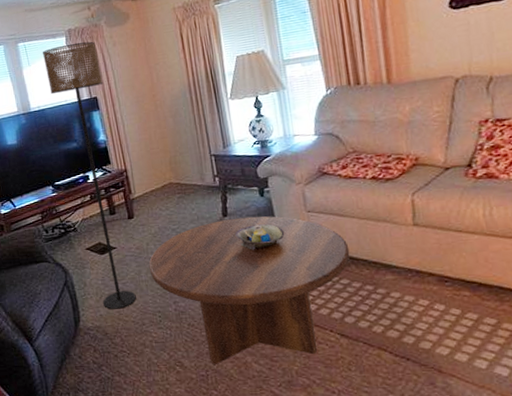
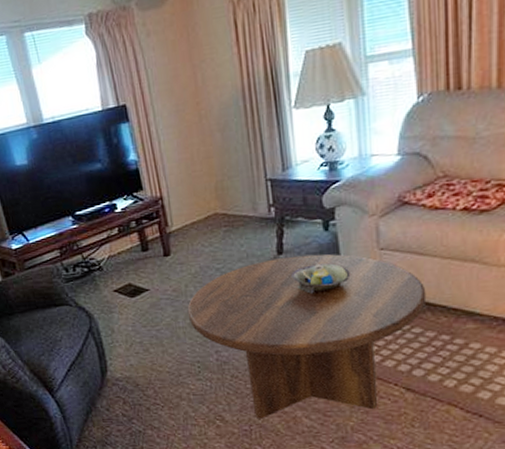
floor lamp: present [42,41,136,309] -> none [55,30,172,359]

